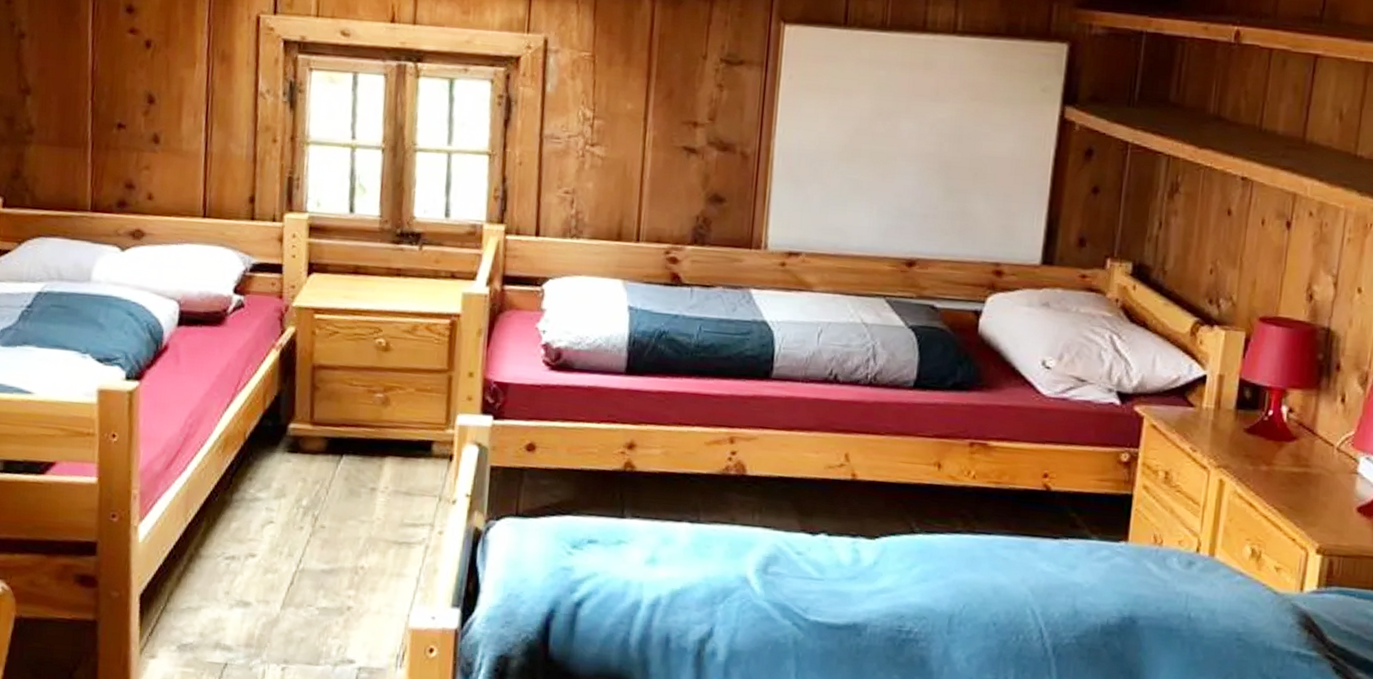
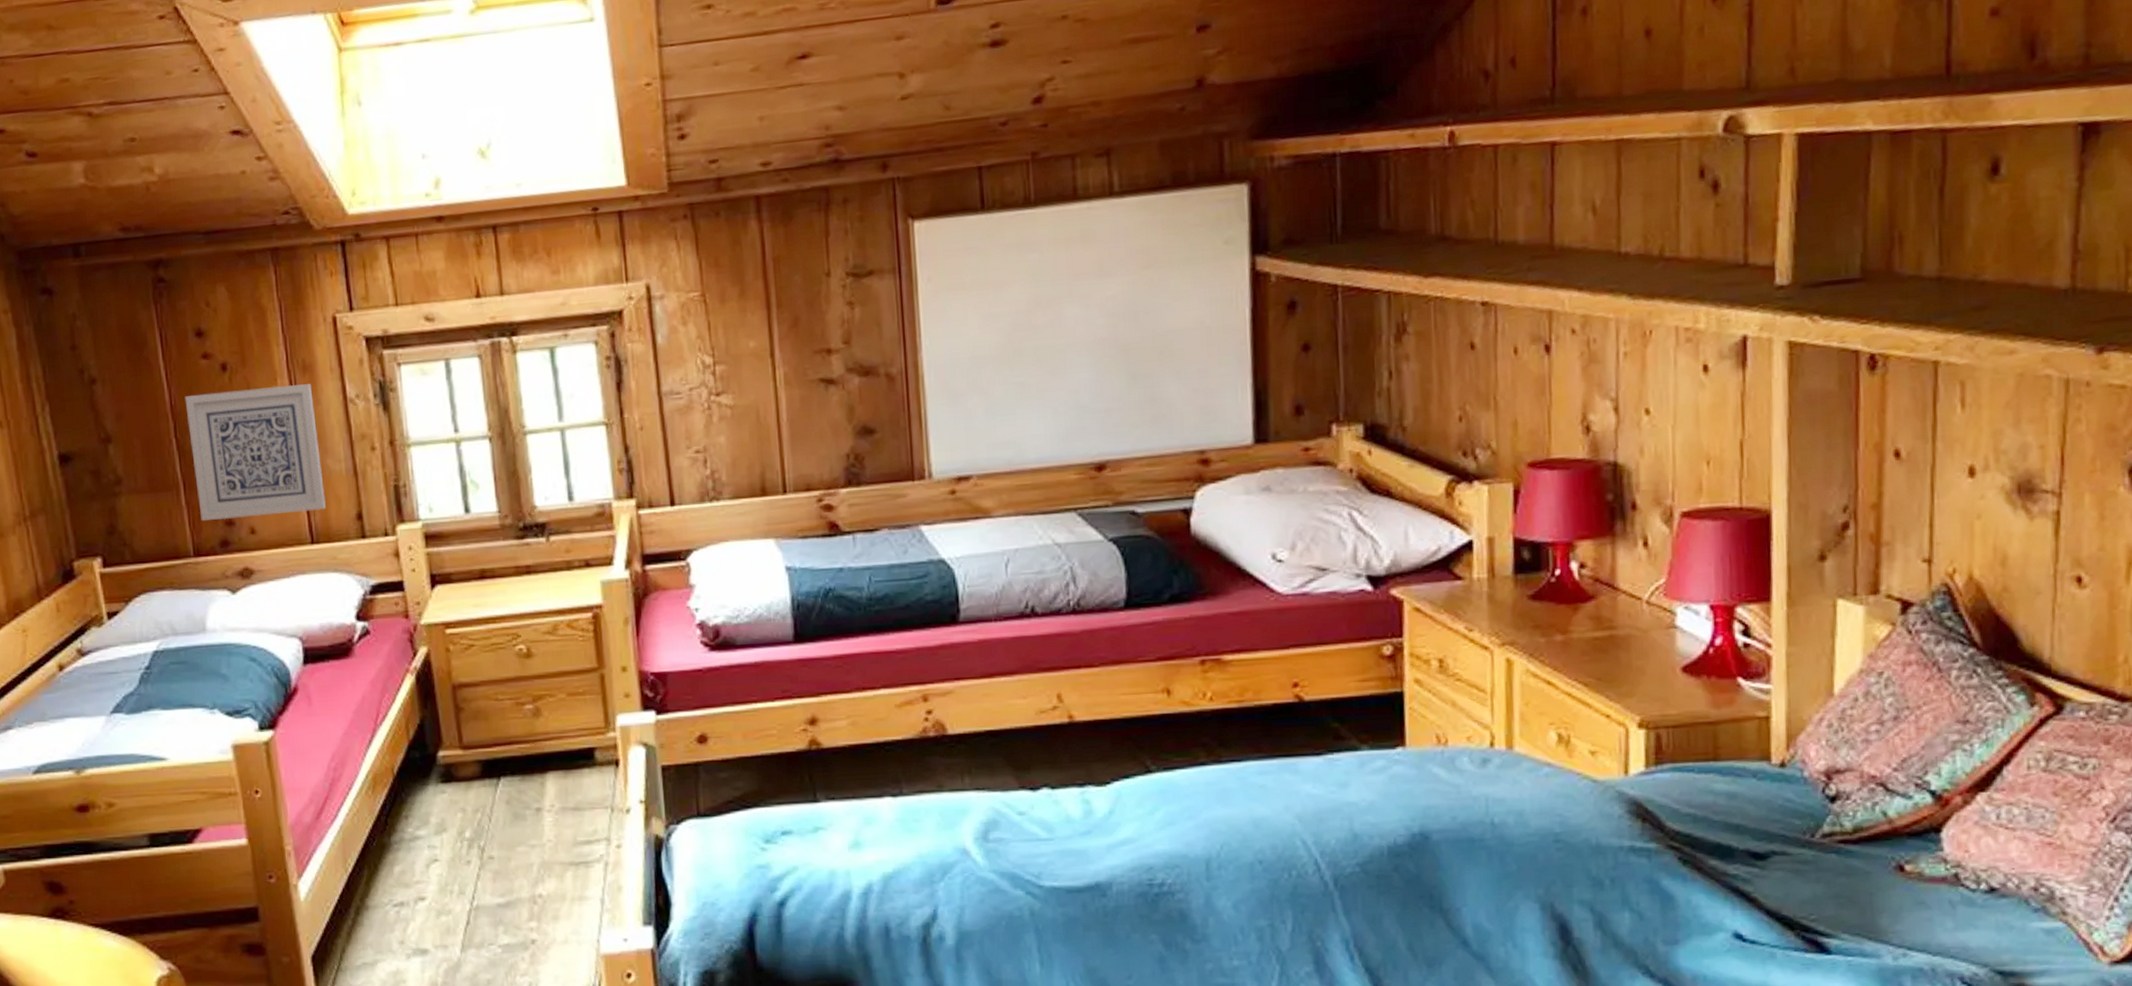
wall art: none [103,64,227,188] -> present [185,384,326,521]

